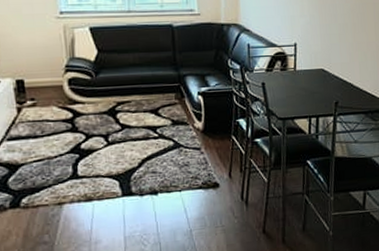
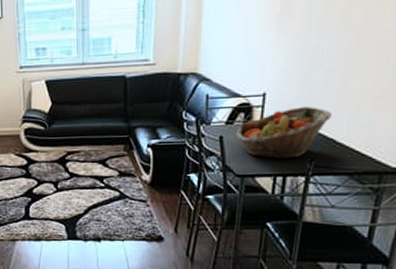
fruit basket: none [275,55,349,103] -> present [236,106,333,160]

